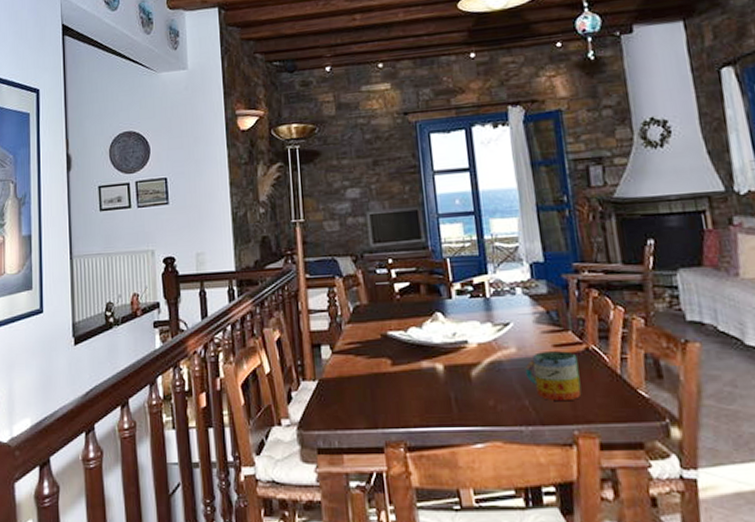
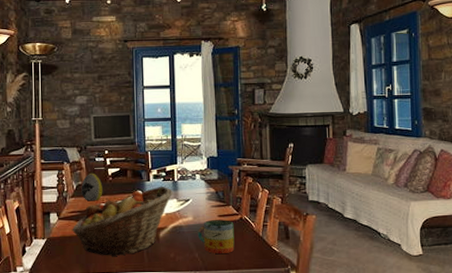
fruit basket: none [349,305,486,406] -> present [71,186,173,257]
decorative egg: none [359,289,389,328] -> present [81,173,103,201]

